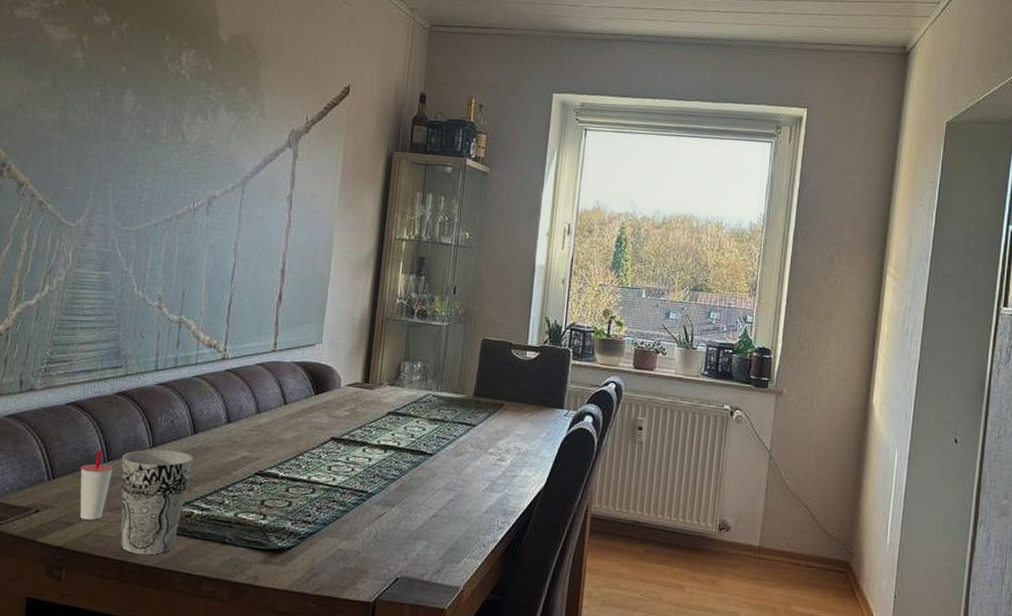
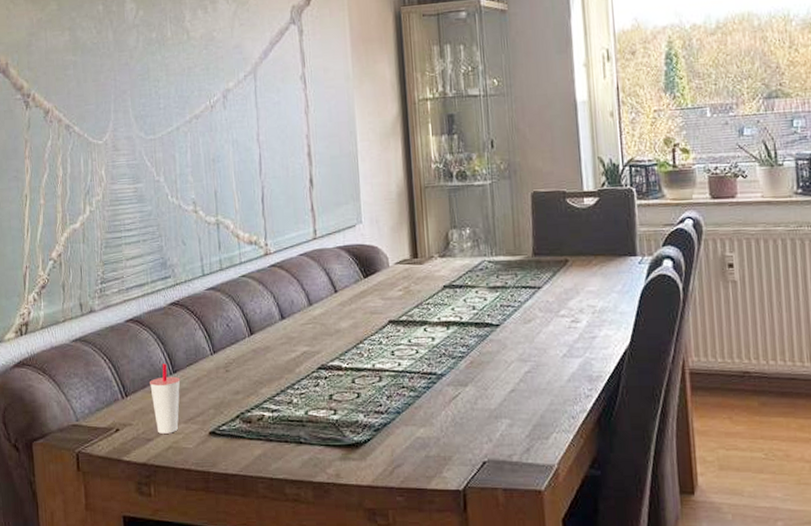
cup: present [120,449,193,555] -> none [186,354,255,463]

